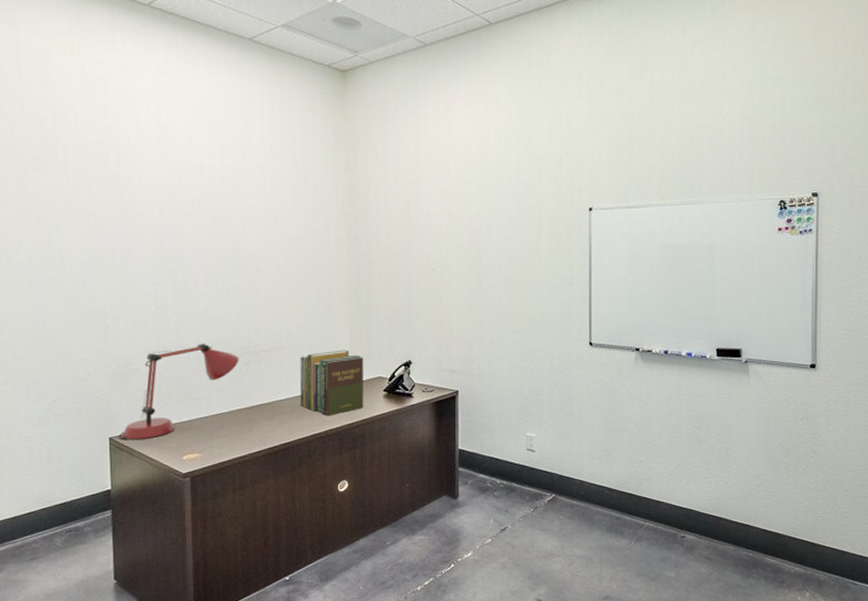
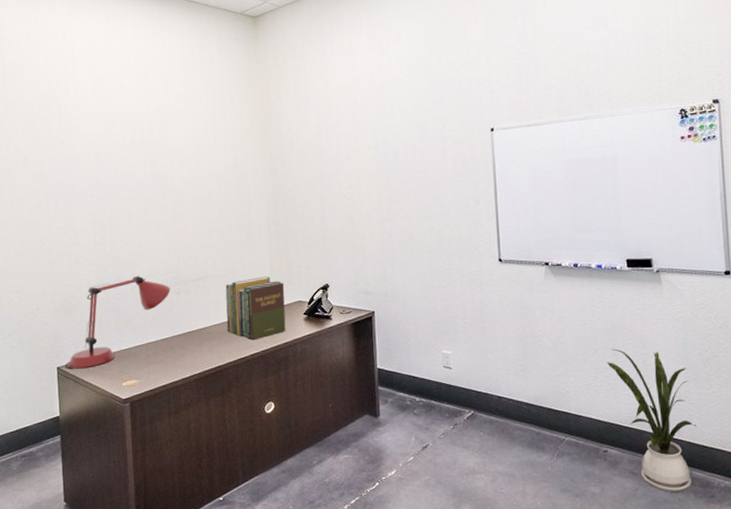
house plant: none [690,436,773,578] -> present [607,348,697,493]

